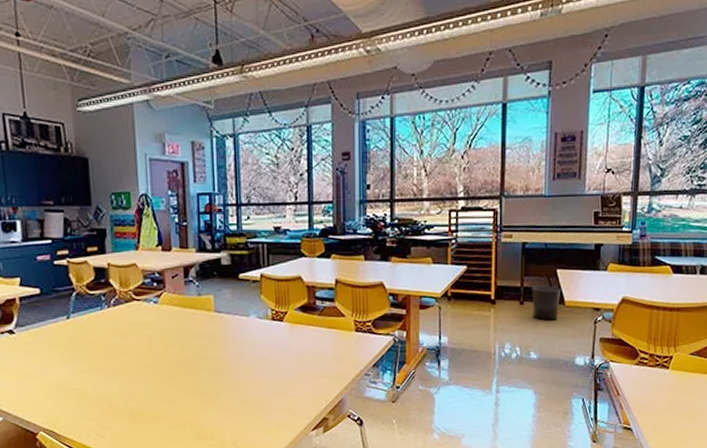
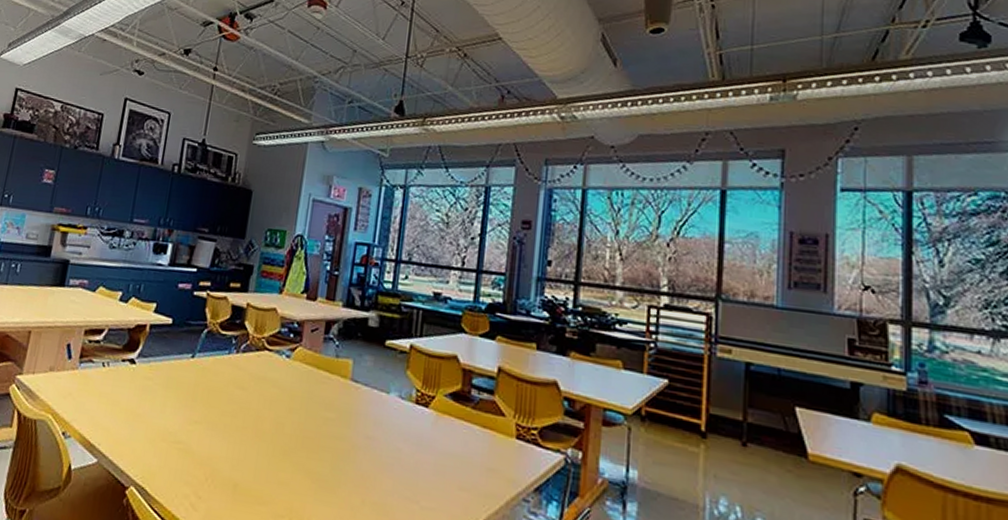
waste bin: present [531,286,561,321] -> none [758,424,801,479]

